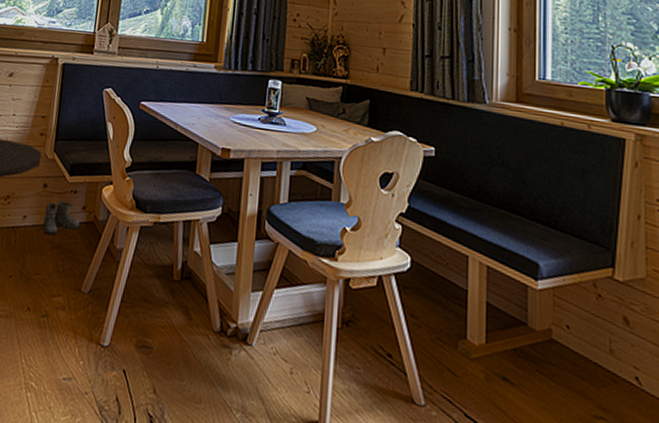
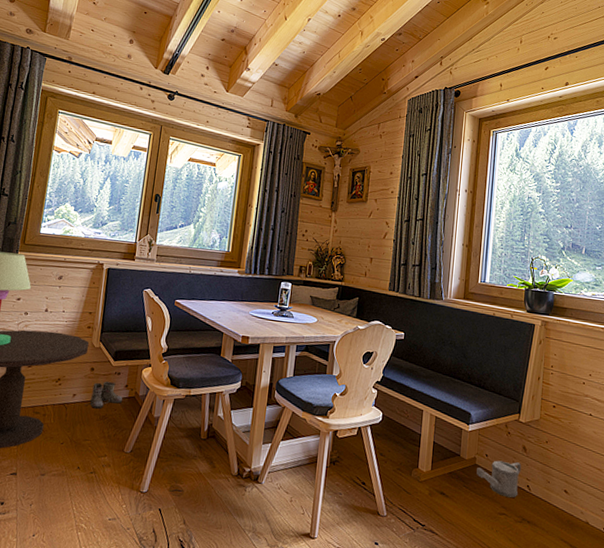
watering can: none [555,335,624,394] -> present [476,460,522,498]

